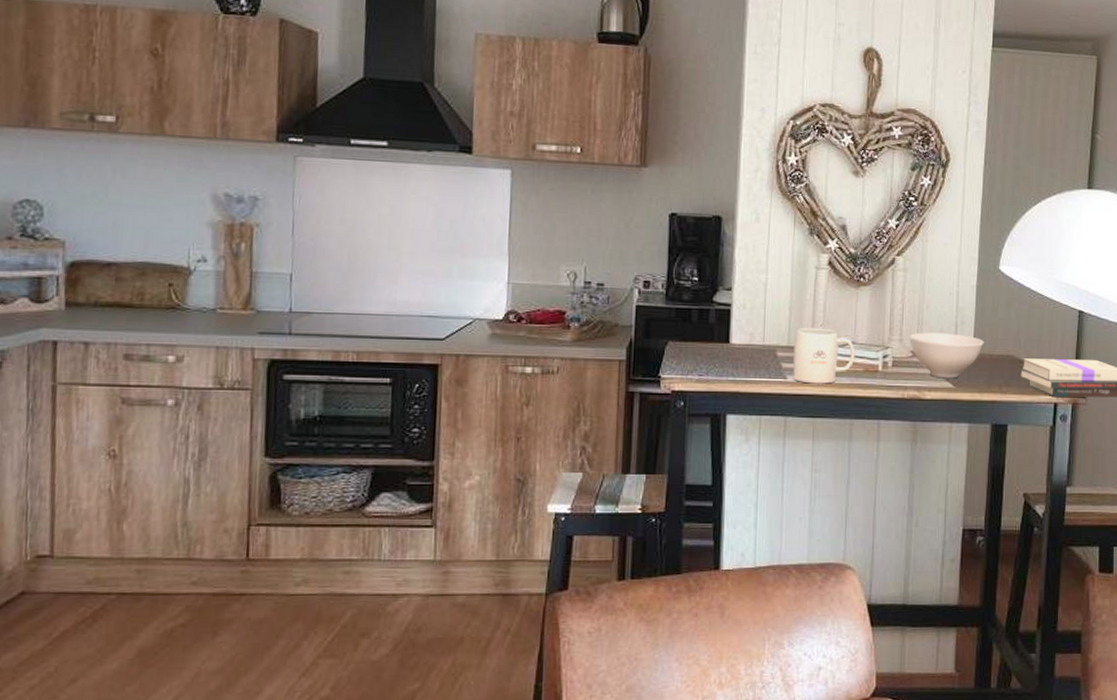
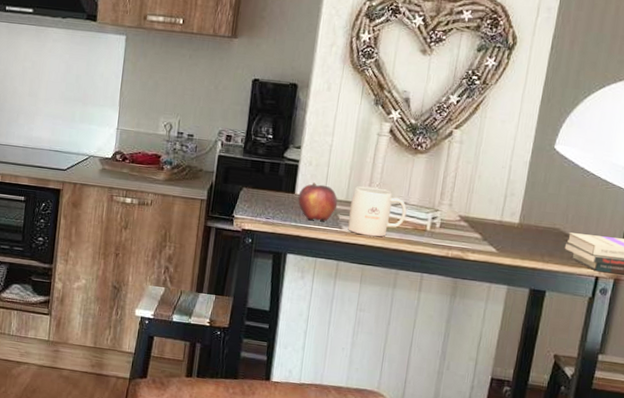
fruit: none [733,328,779,373] -> present [298,182,338,221]
bowl: present [909,332,984,379] -> none [459,199,532,244]

